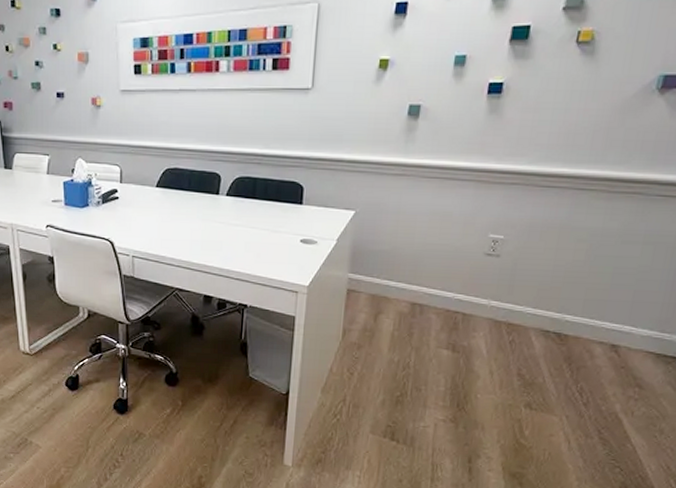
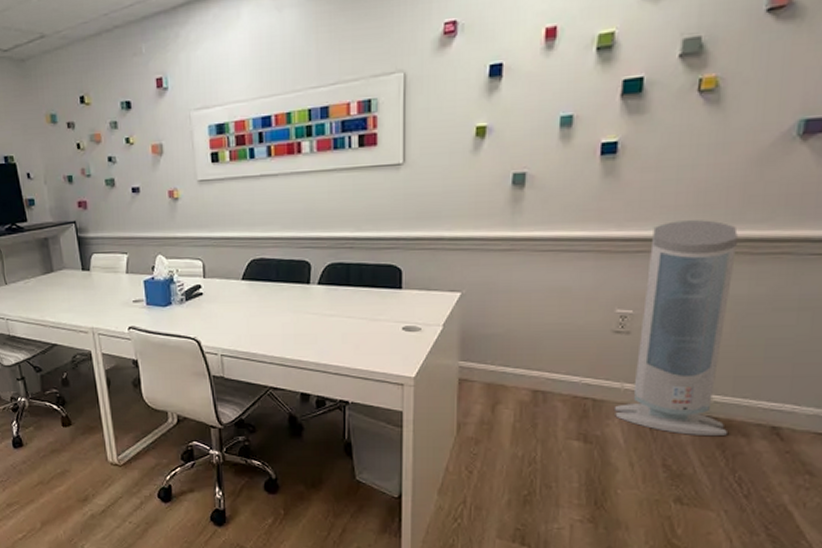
air purifier: none [480,158,599,351] -> present [614,220,738,437]

